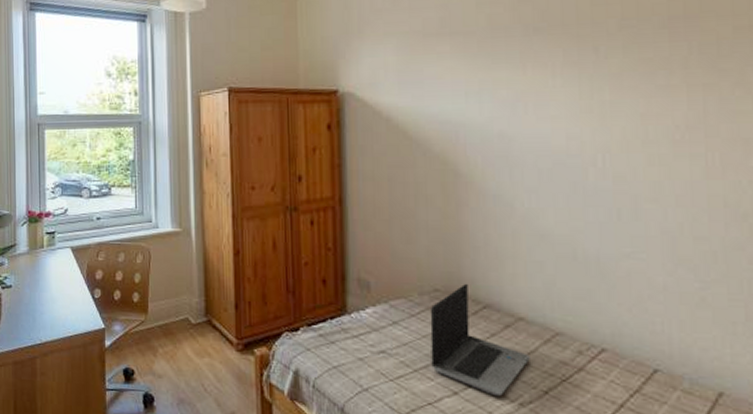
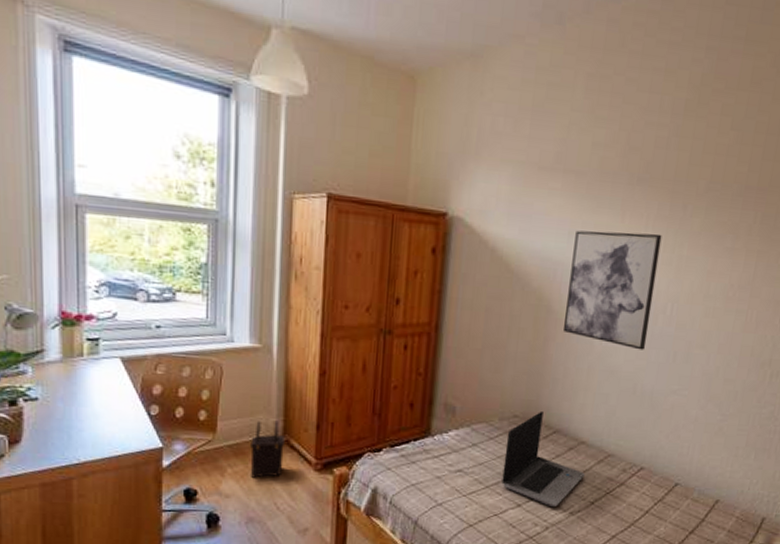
satchel: none [177,301,207,358] -> present [251,420,284,478]
wall art: none [473,81,579,209] -> present [562,230,662,350]

